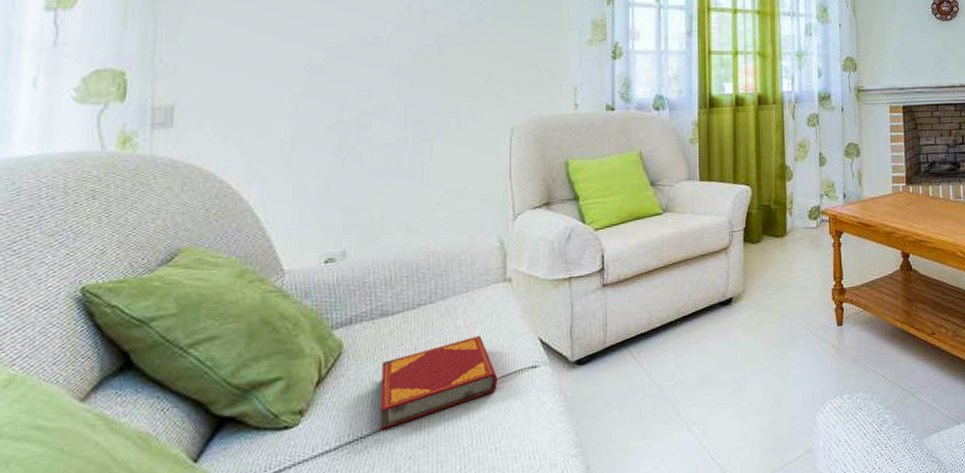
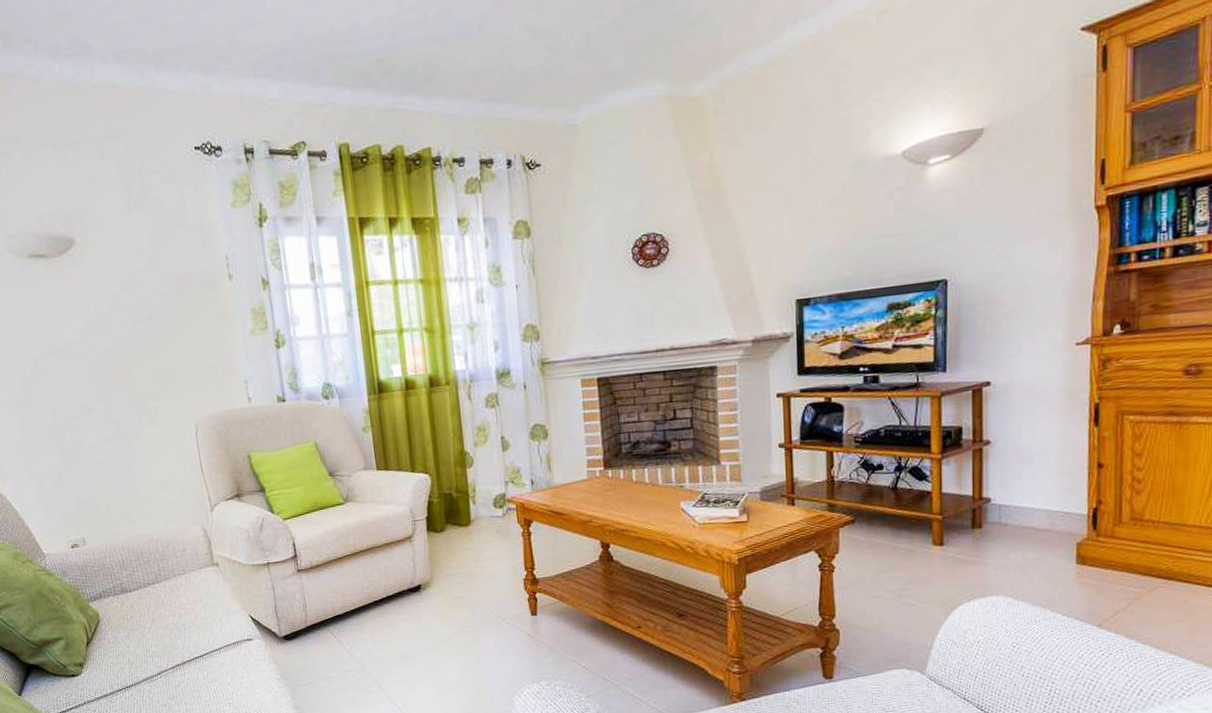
hardback book: present [380,335,497,430] -> none [130,611,222,682]

